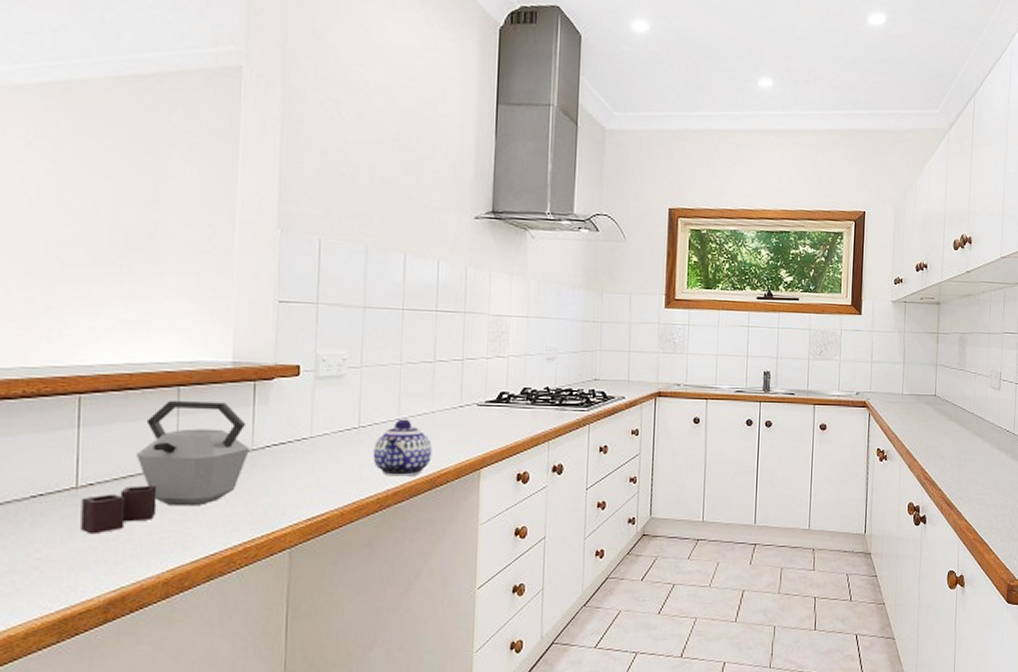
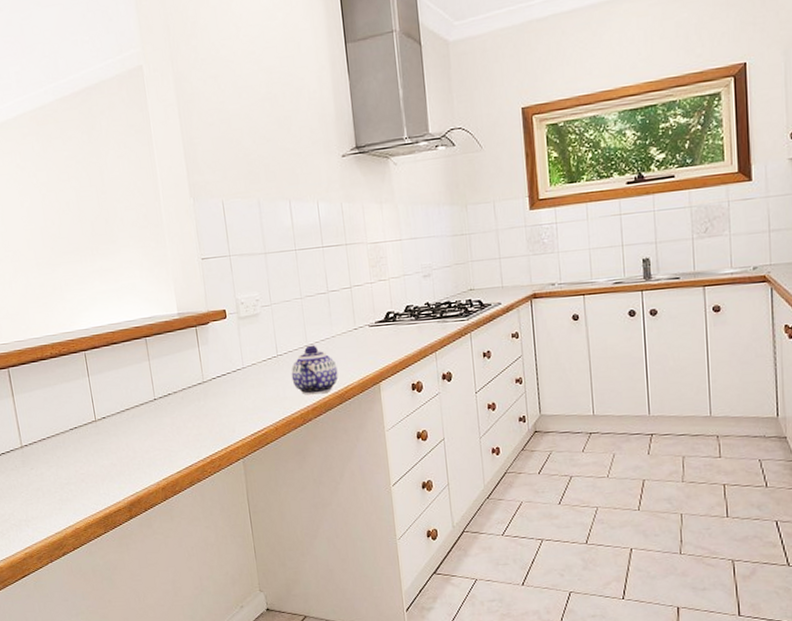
kettle: present [81,400,250,535] -> none [100,346,202,455]

